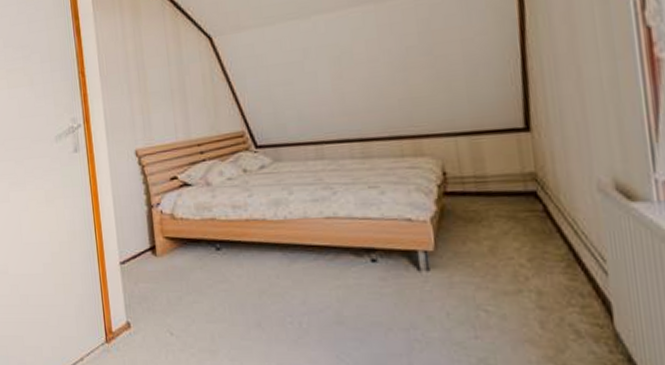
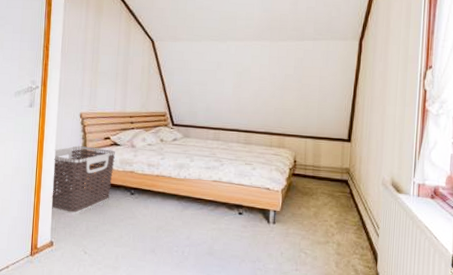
clothes hamper: none [112,192,190,285] -> present [51,146,115,215]

